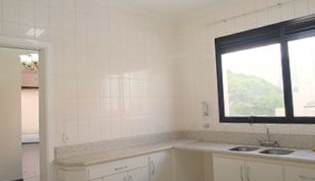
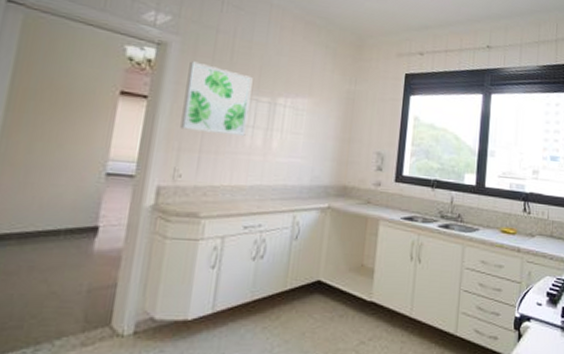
wall art: none [61,58,106,106] -> present [180,61,253,136]

